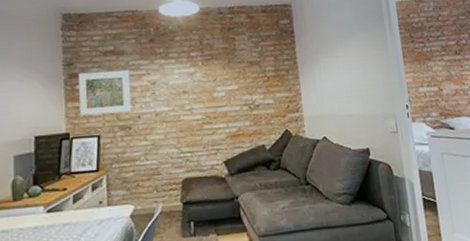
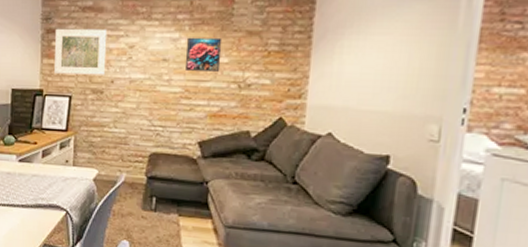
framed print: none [201,69,233,99] -> present [184,37,223,71]

